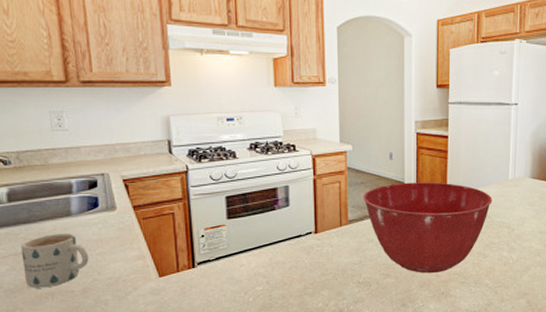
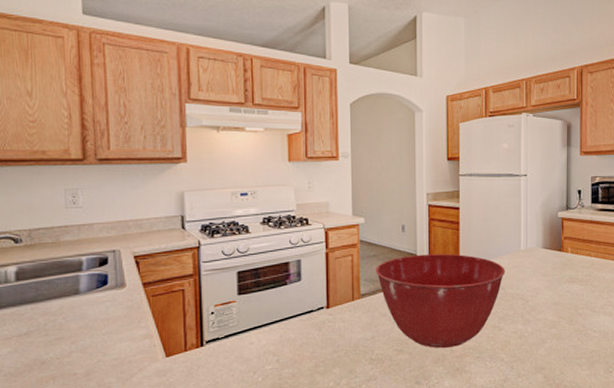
mug: present [20,233,89,288] -> none [24,312,95,371]

